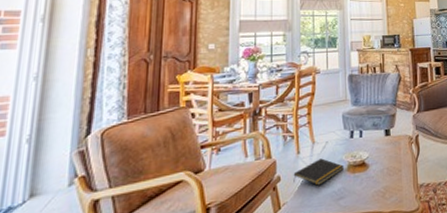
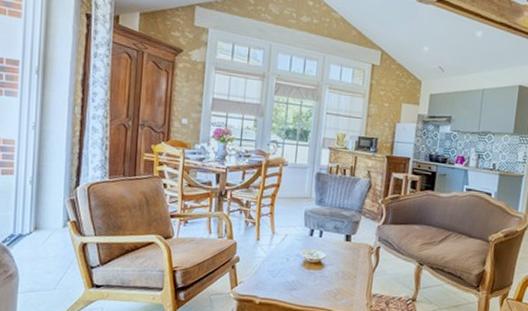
notepad: present [293,158,345,186] -> none [251,249,301,273]

